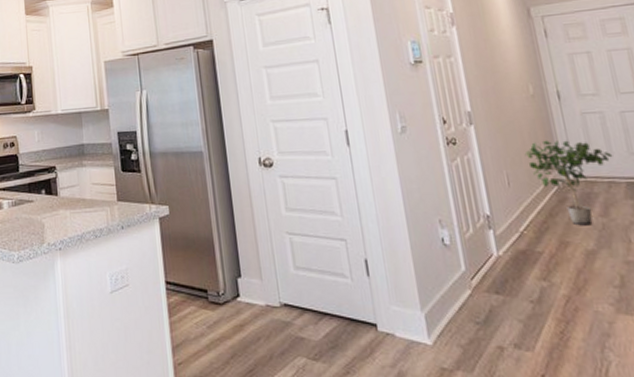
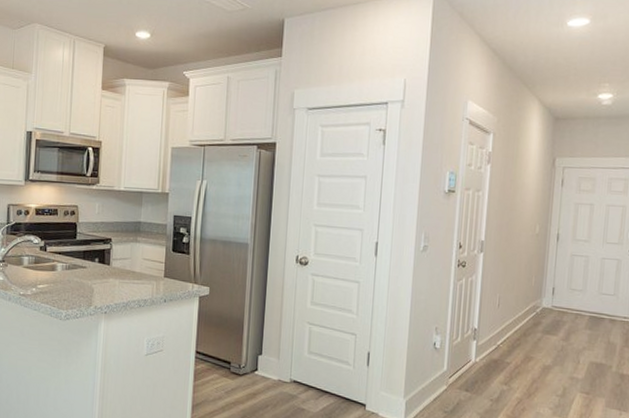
potted plant: present [524,140,613,226] -> none [517,273,586,347]

